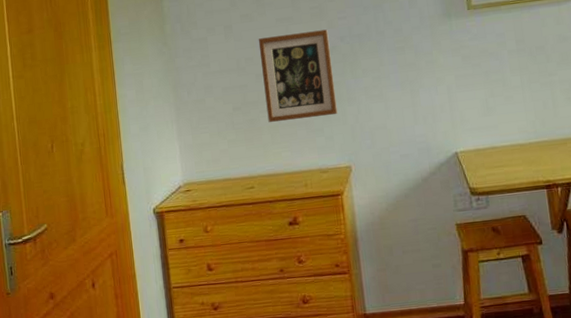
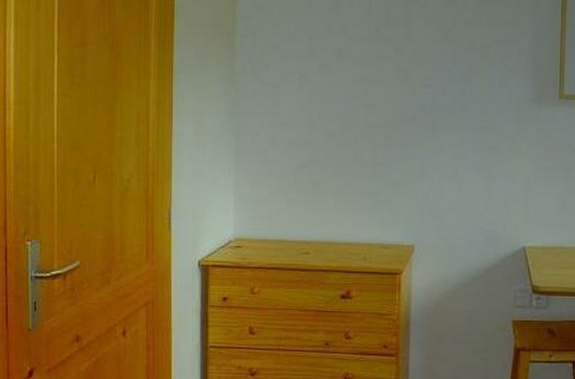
picture frame: present [258,29,338,122] -> none [333,94,410,189]

